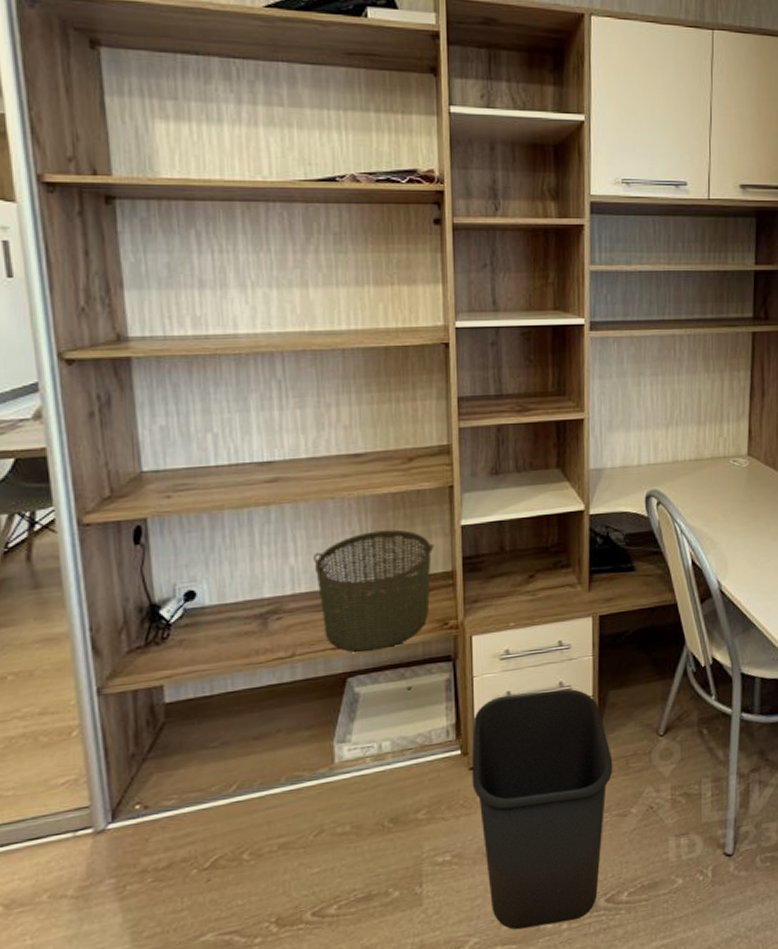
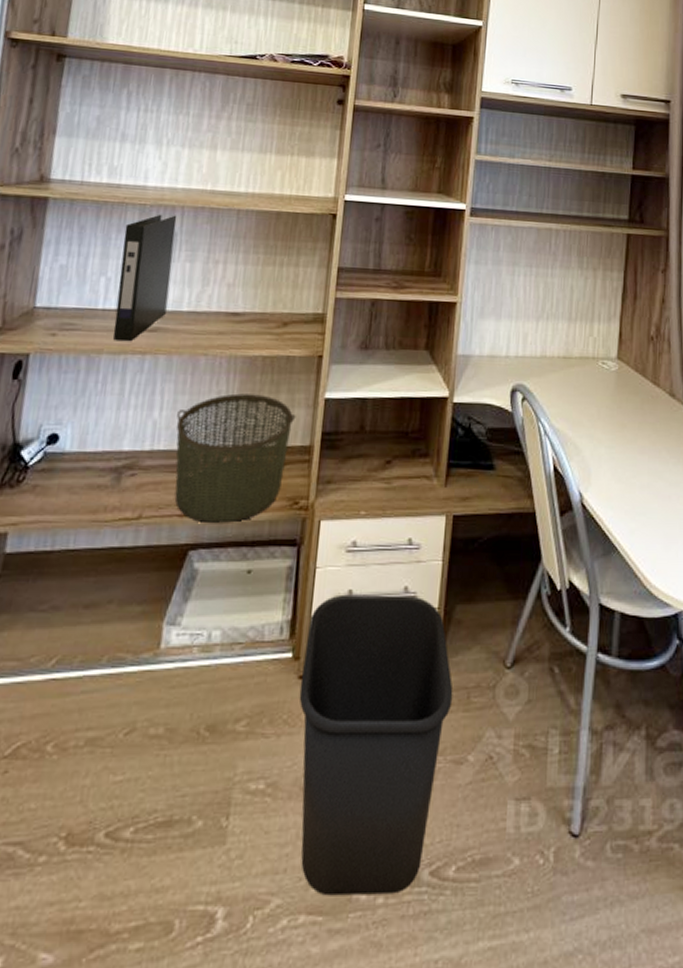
binder: none [223,361,284,496] -> present [113,214,177,342]

